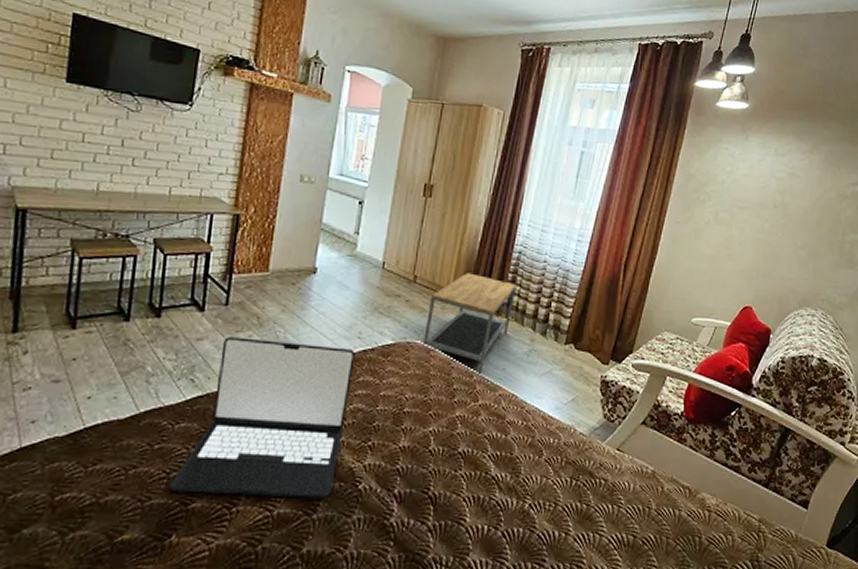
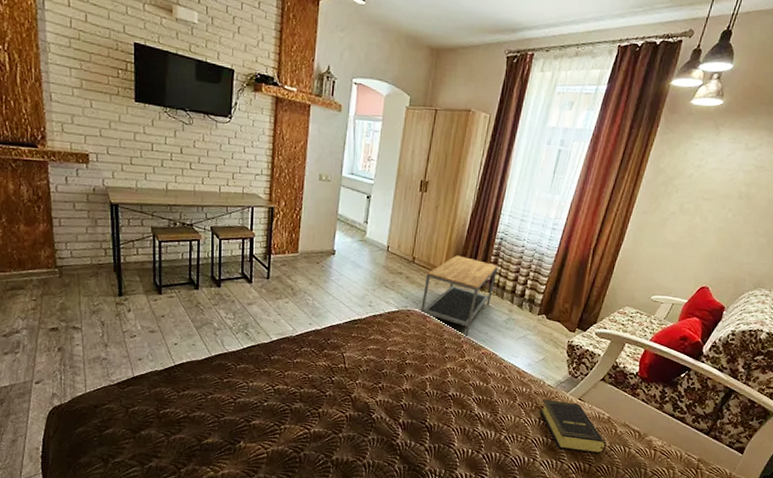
laptop: present [169,337,355,498] -> none [236,303,367,423]
book: none [571,451,653,520] -> present [539,398,607,454]

